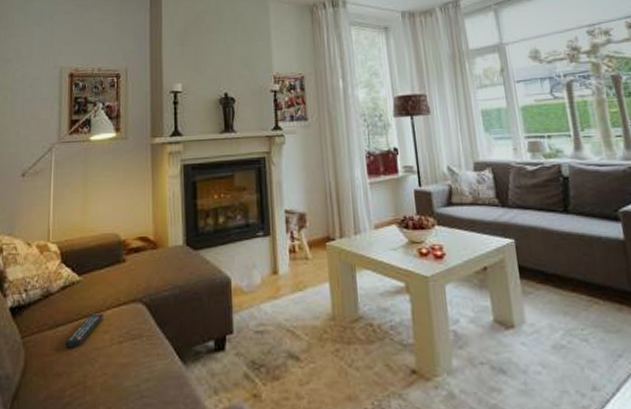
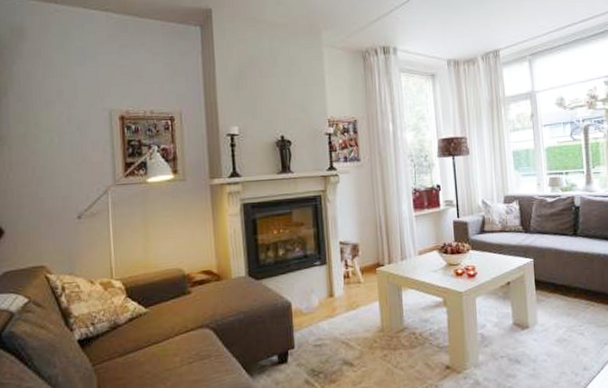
remote control: present [65,313,103,348] -> none [137,339,172,372]

